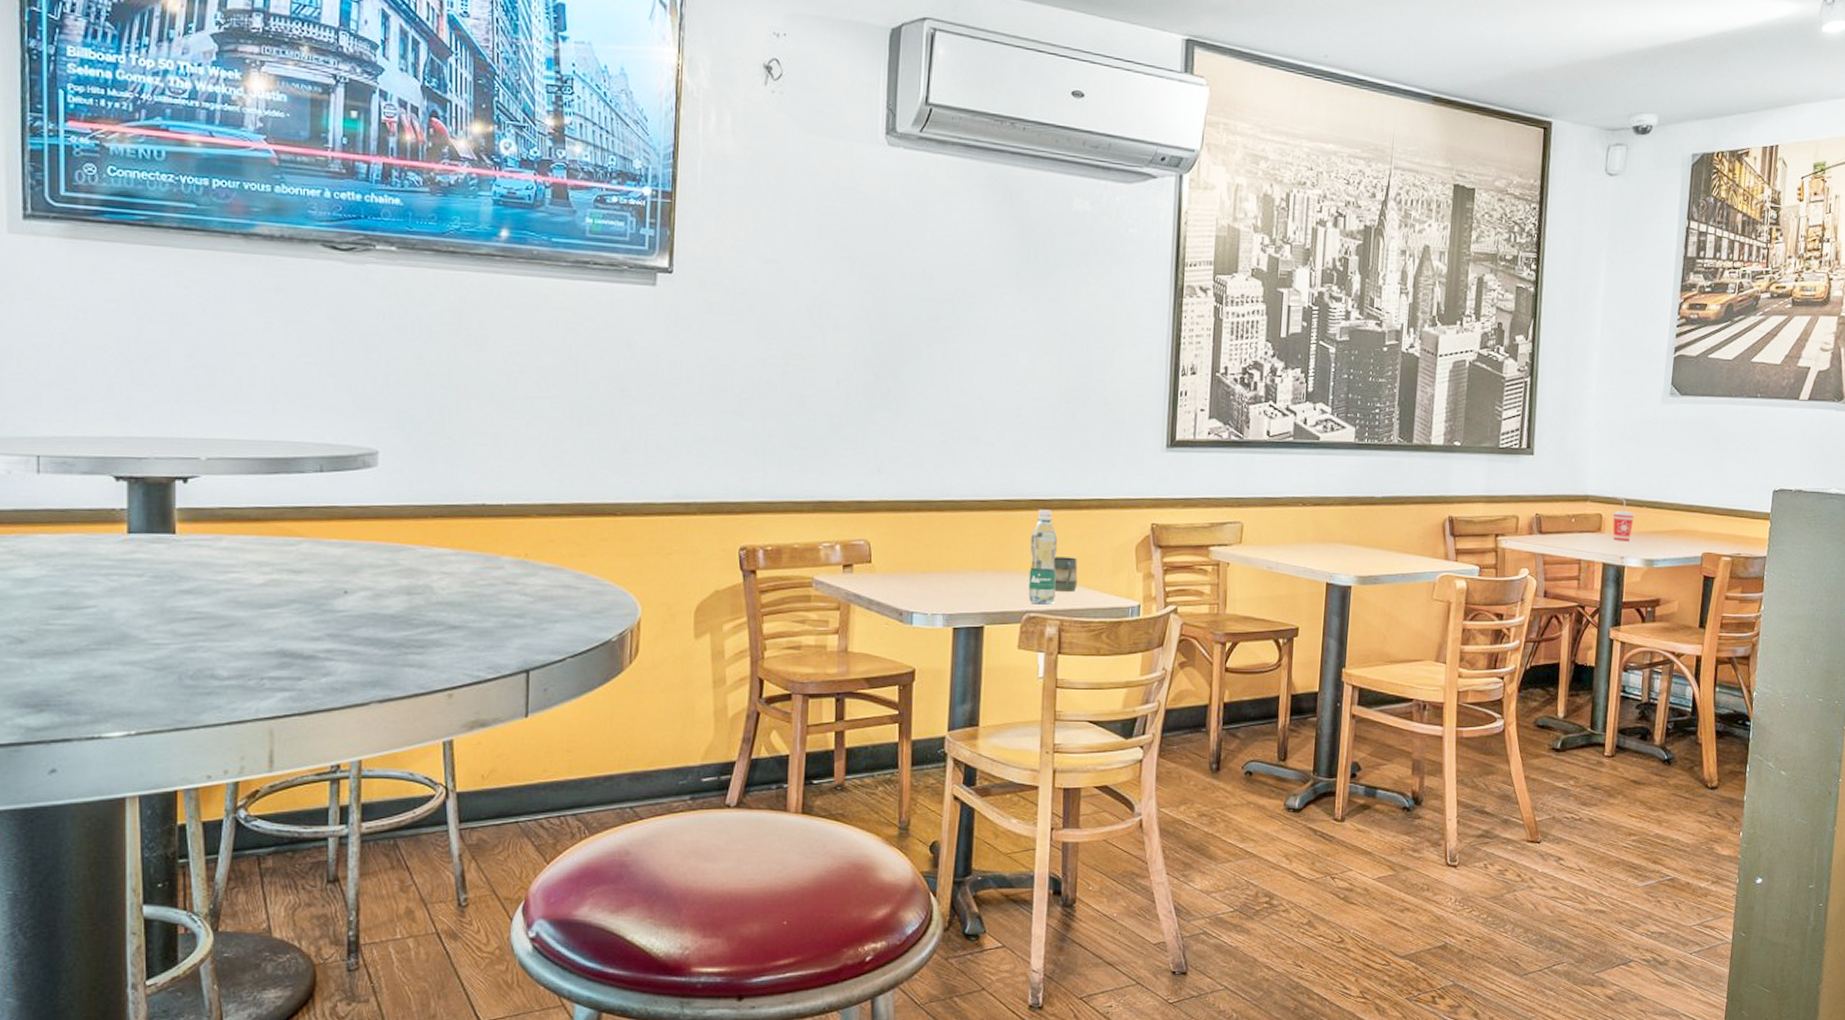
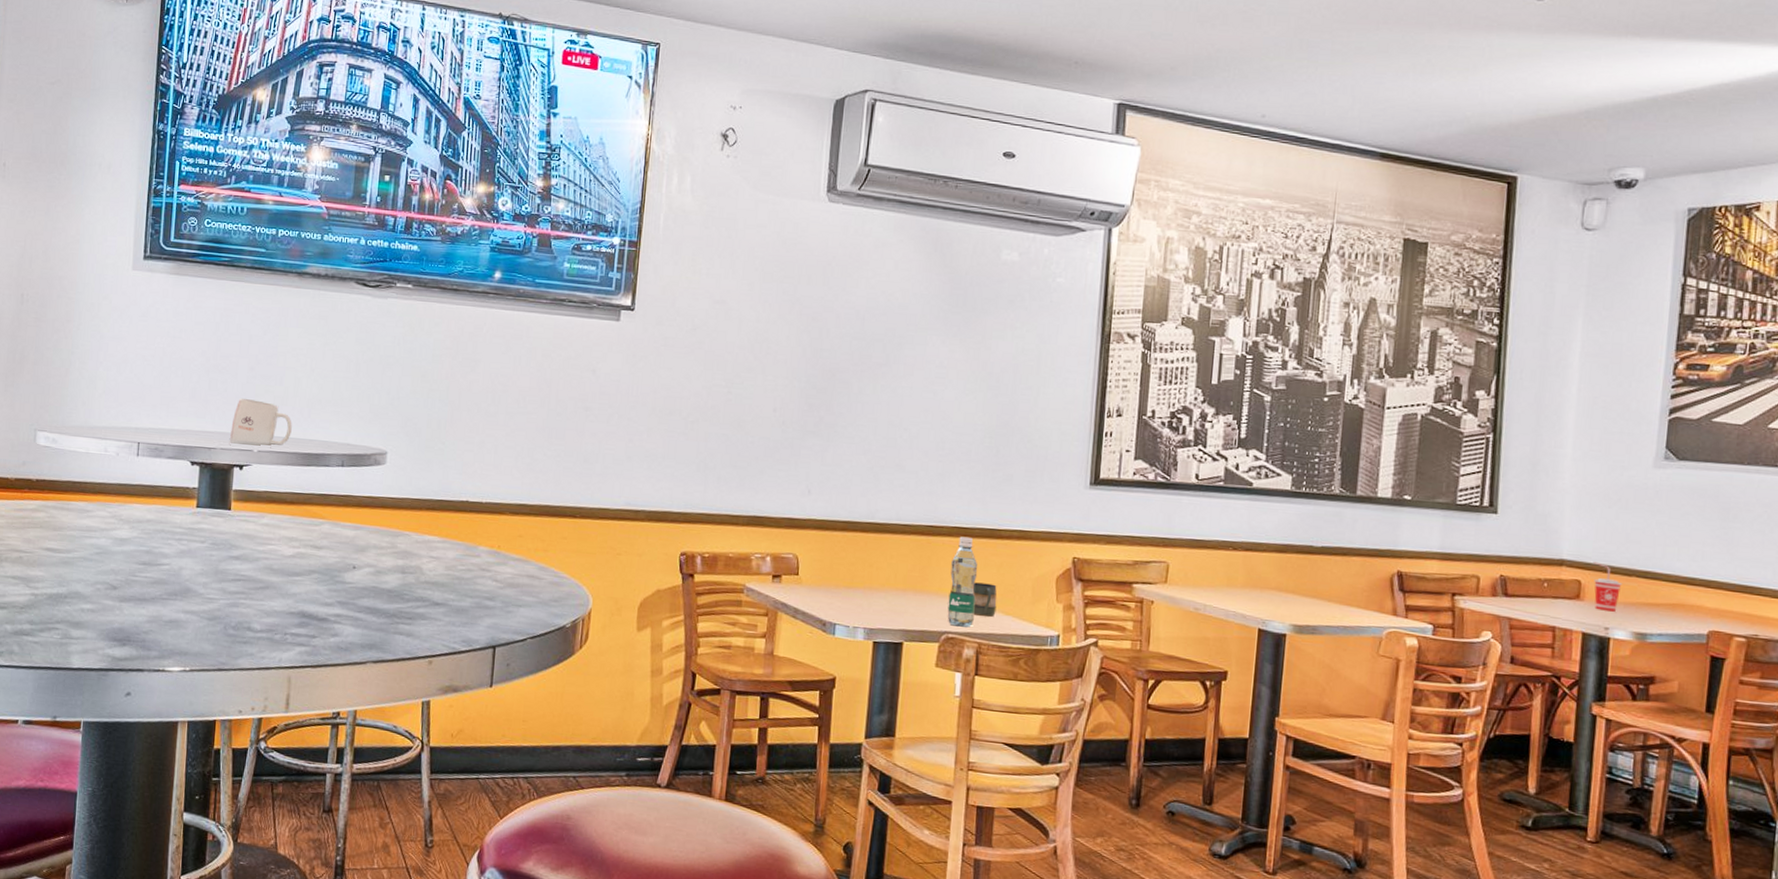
mug: none [166,393,250,454] -> present [229,397,292,448]

